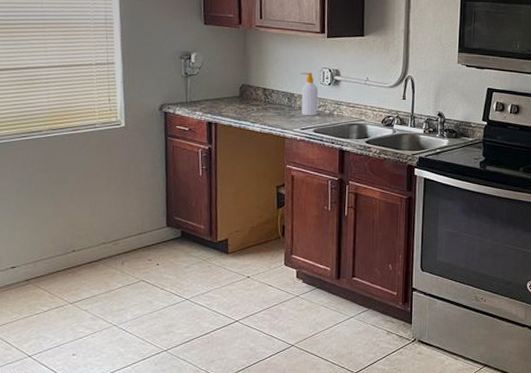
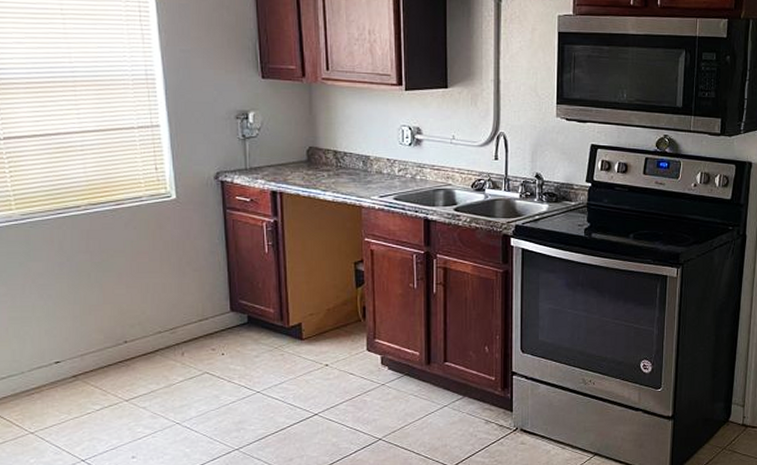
soap bottle: present [301,72,318,116] -> none [376,131,398,182]

